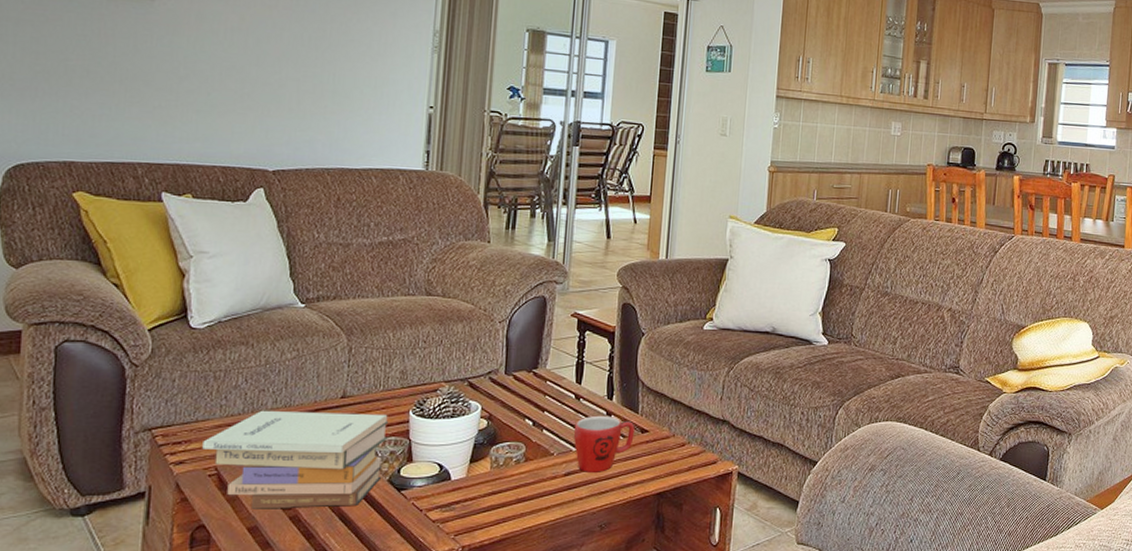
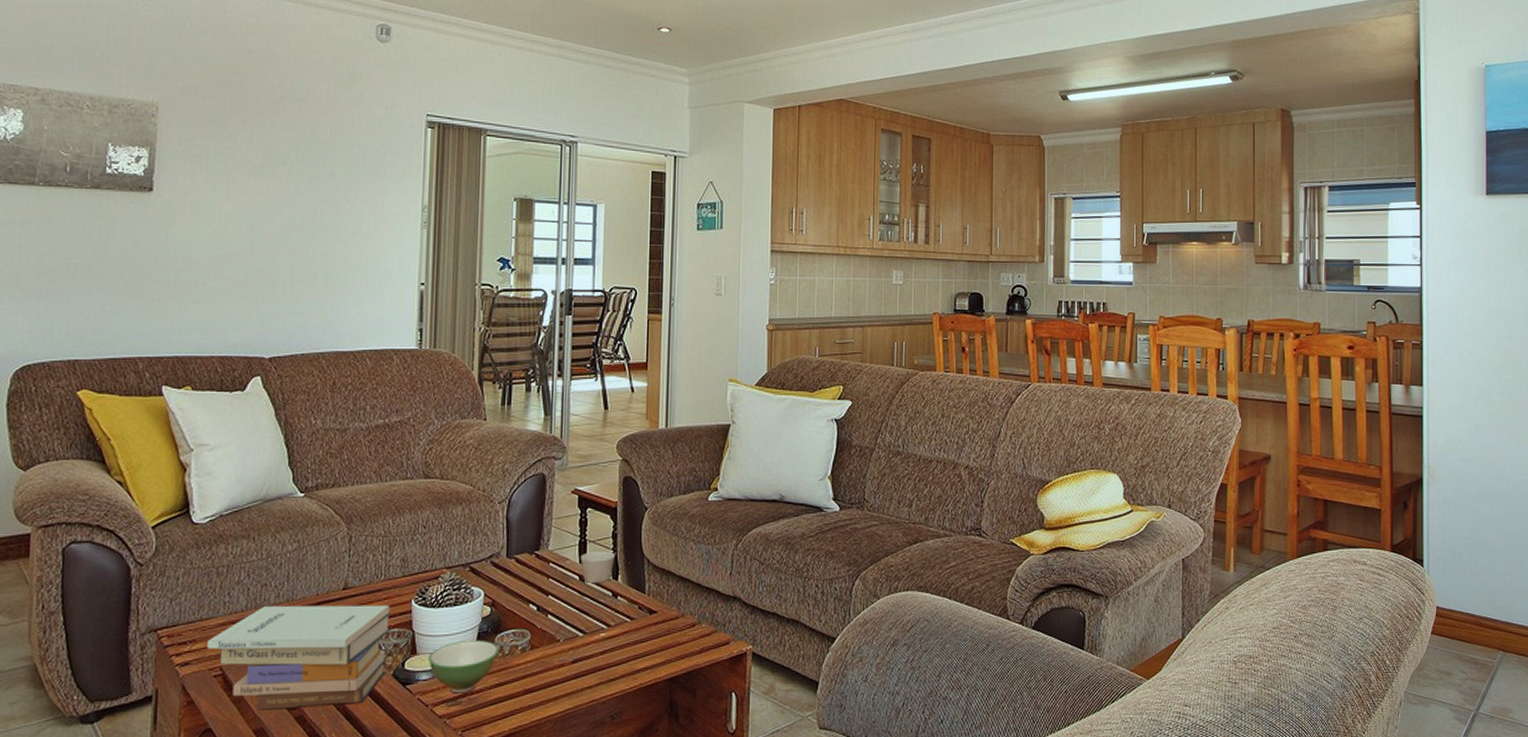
bowl: none [424,450,494,500] -> present [428,639,499,694]
mug: present [573,415,635,474] -> none [579,597,642,660]
candle: none [577,371,611,403] -> present [581,550,615,584]

